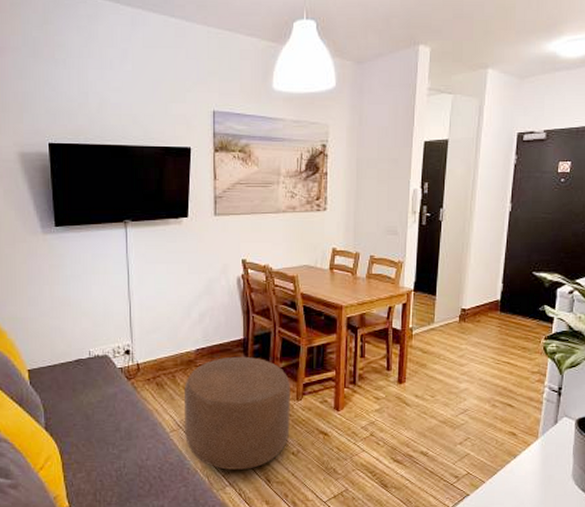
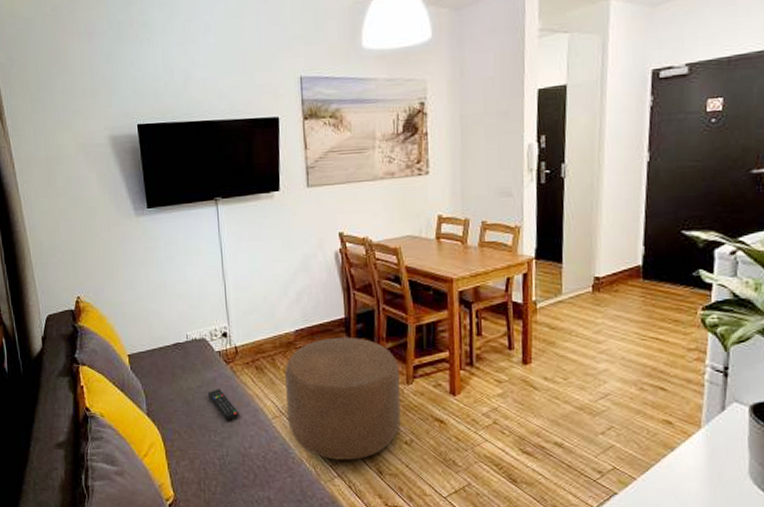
remote control: none [107,404,138,434] -> present [207,389,239,421]

